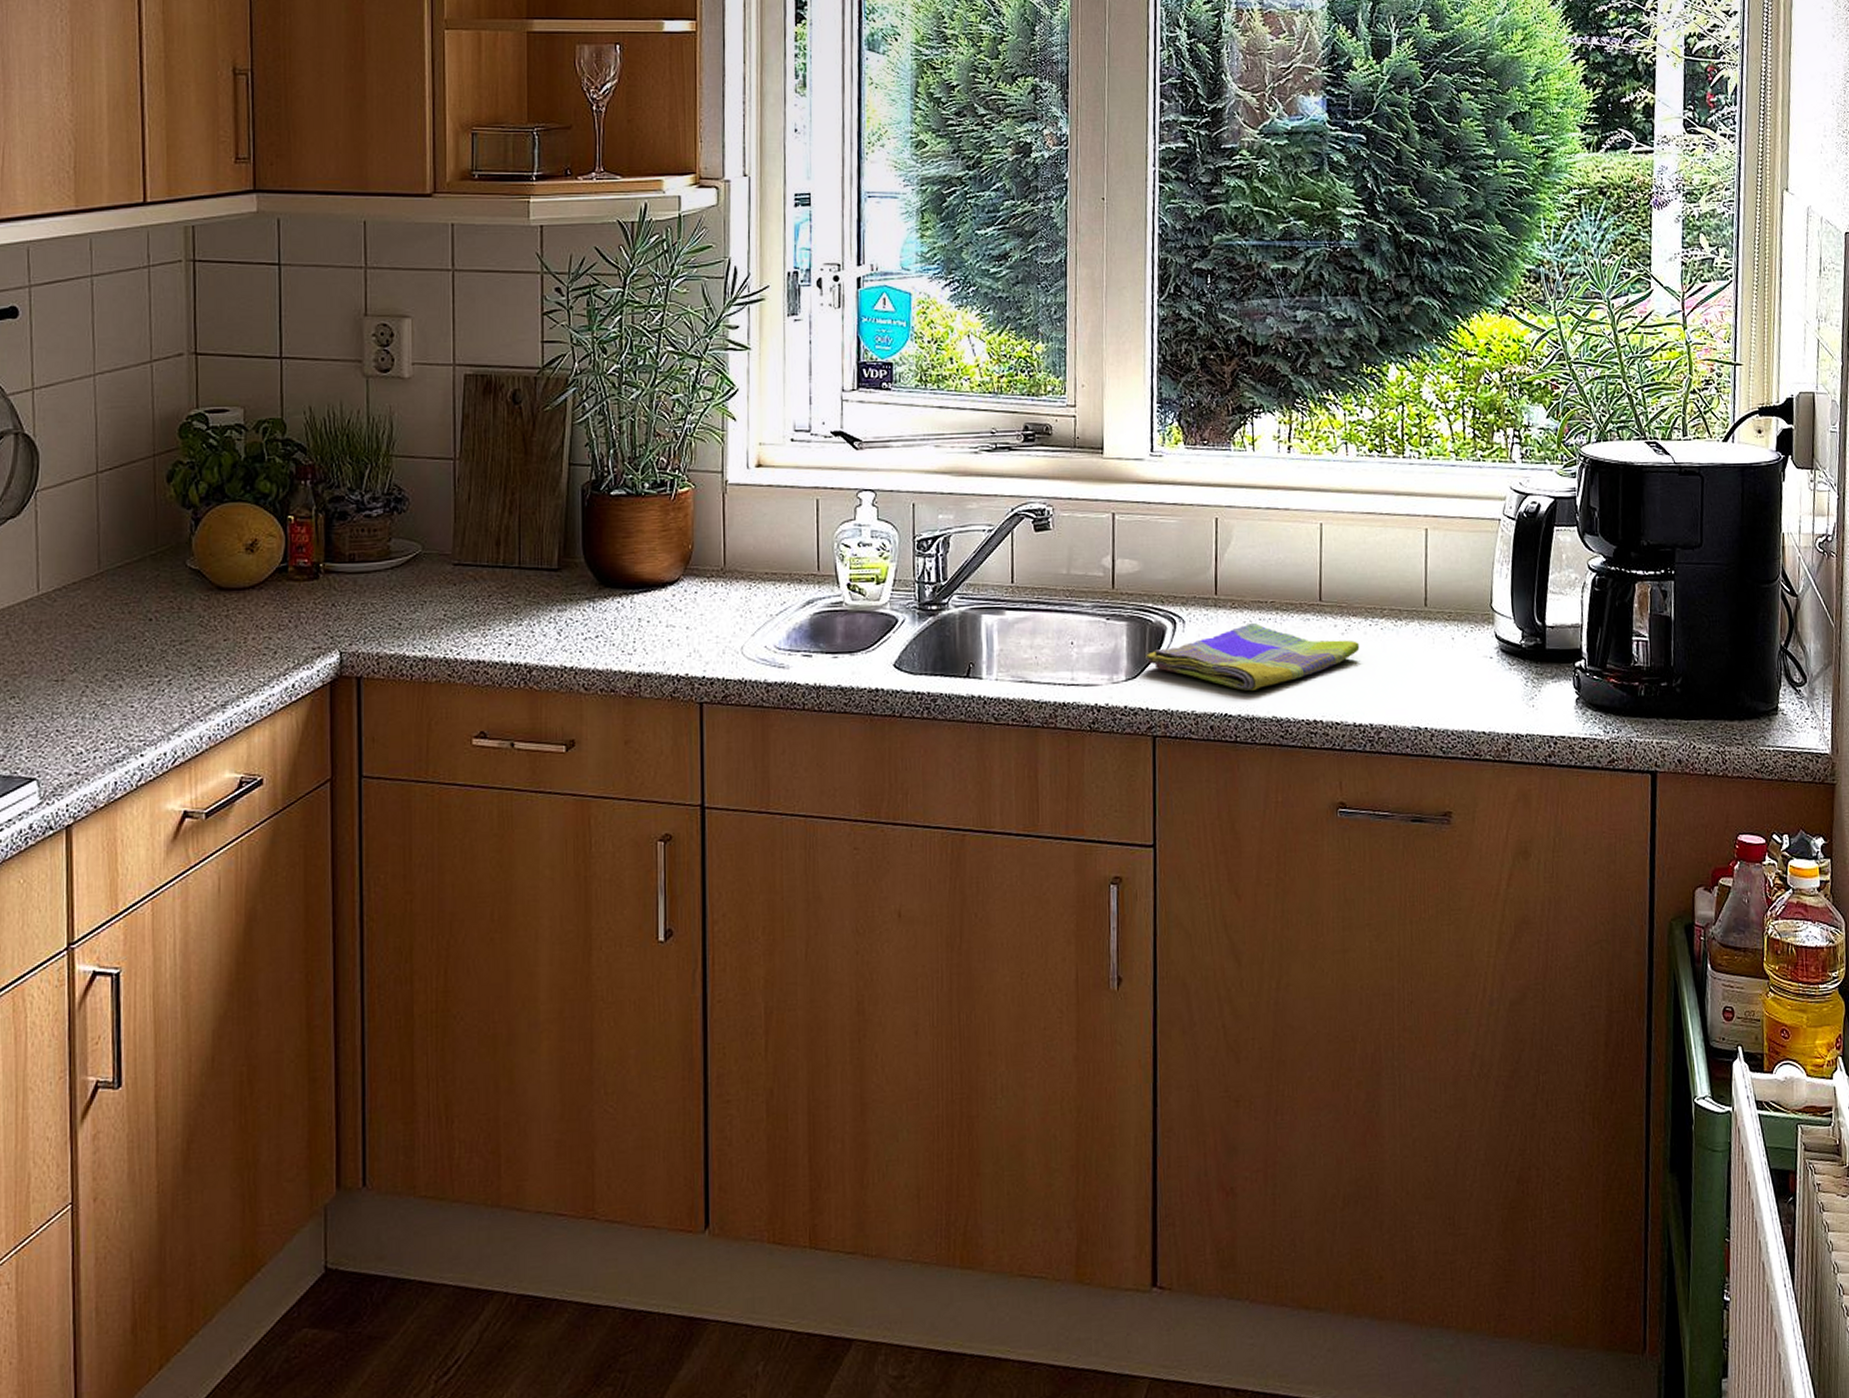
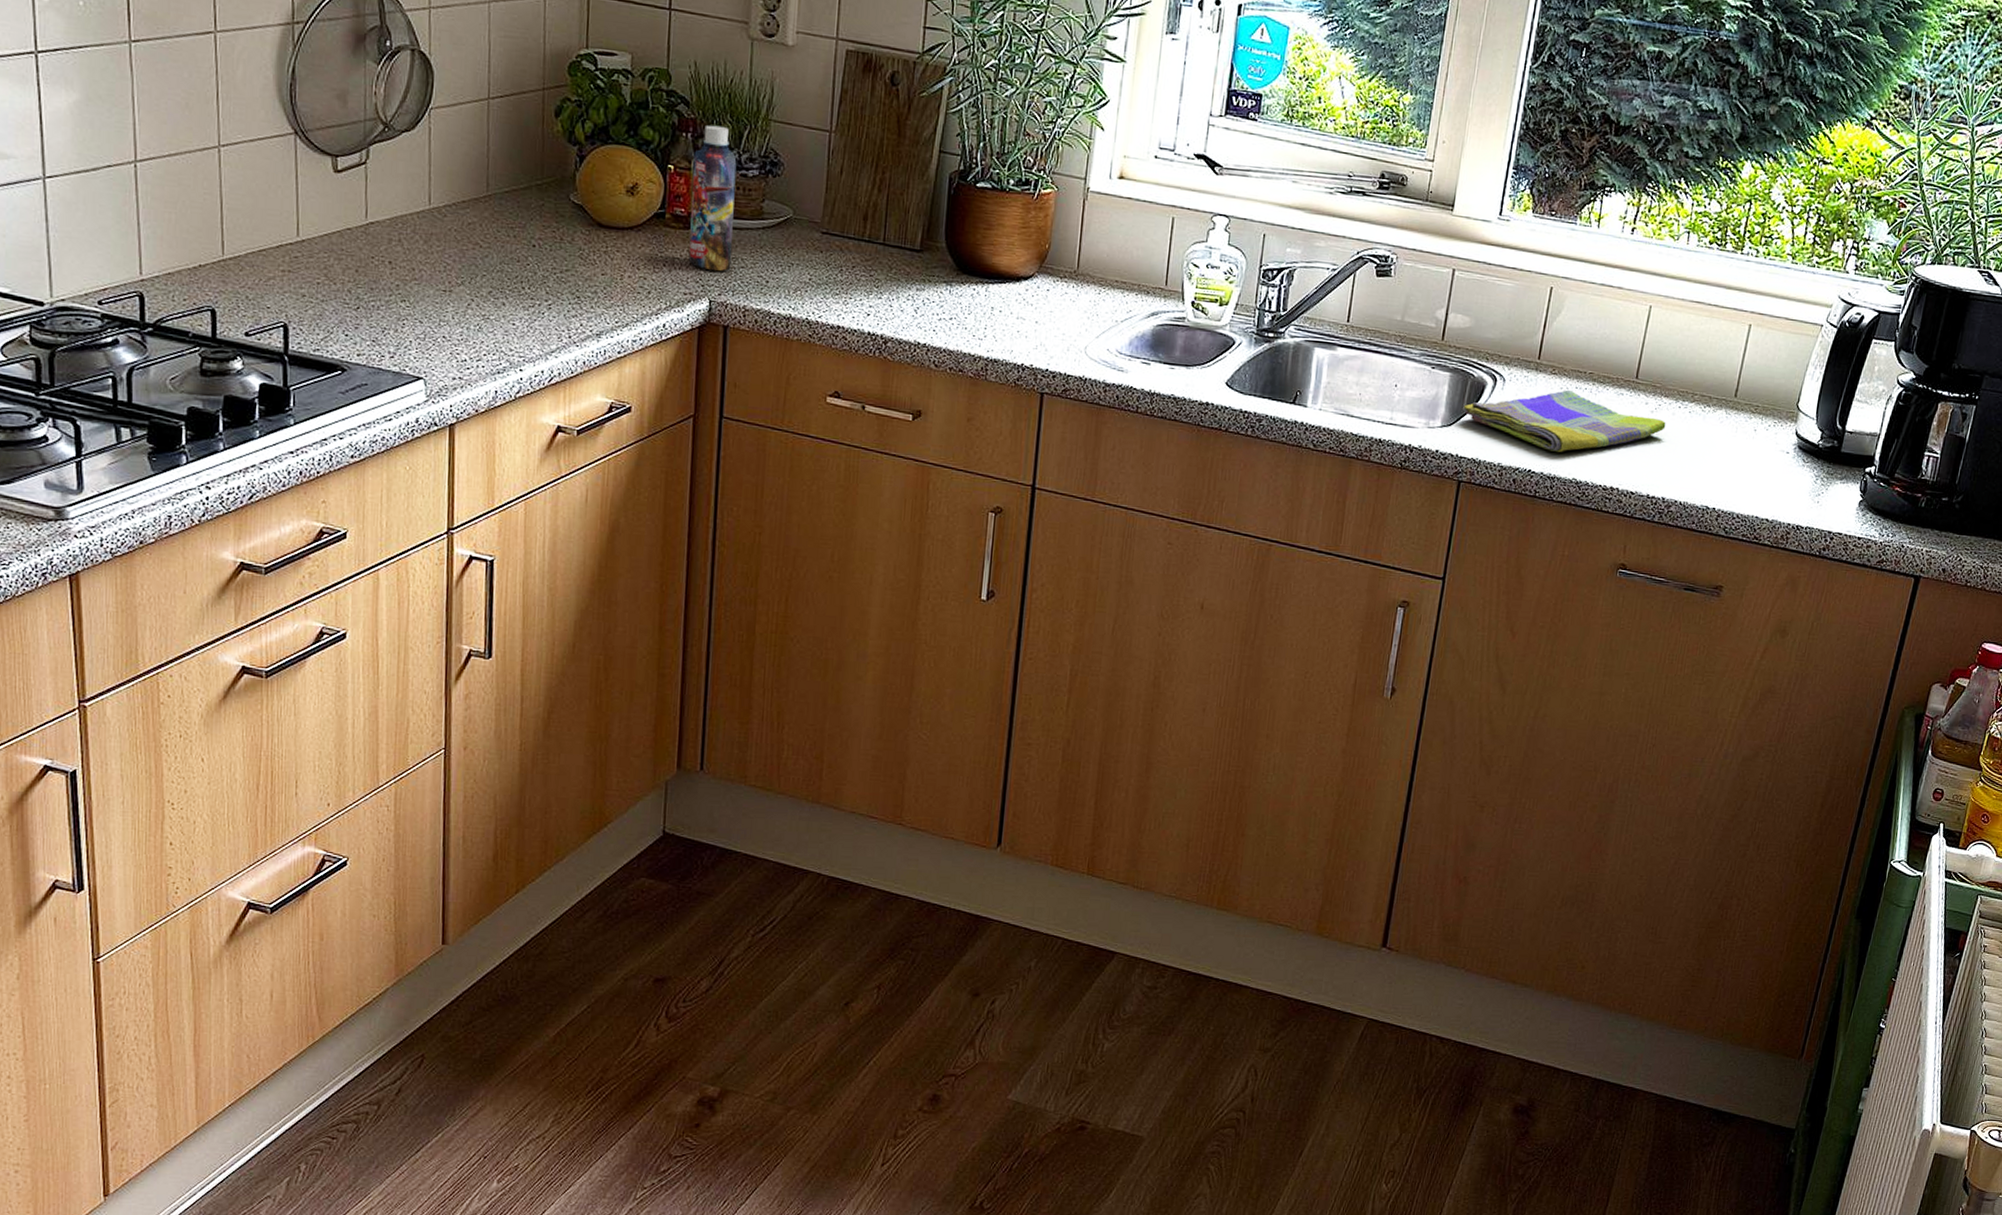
bottle: none [314,468,361,621] -> present [688,125,737,272]

